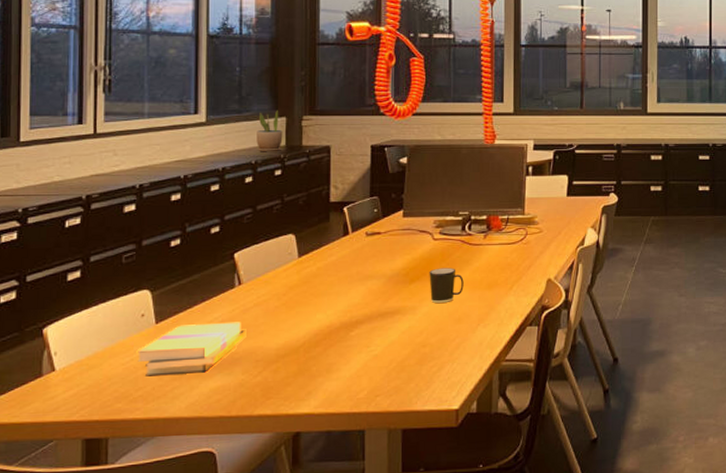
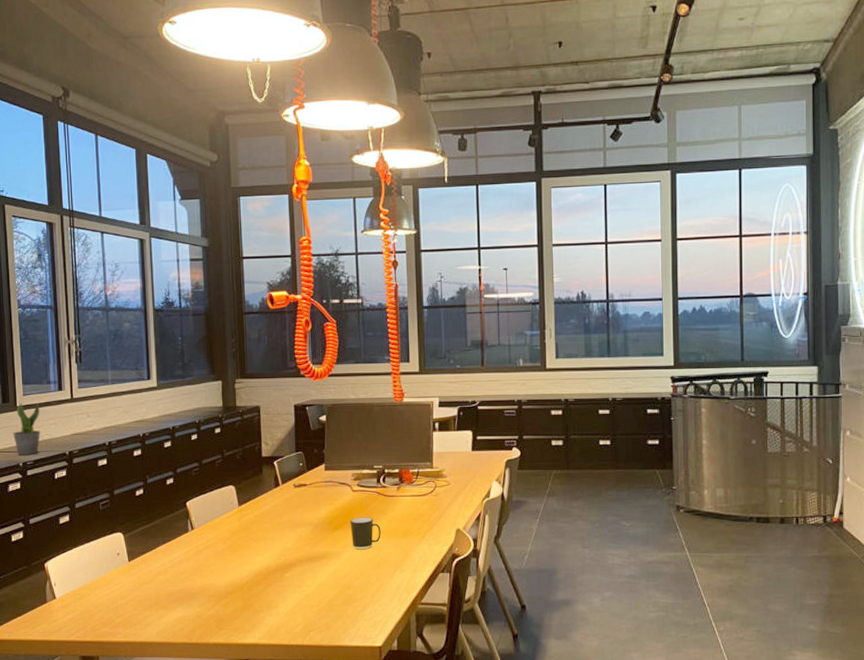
potted plant: none [12,137,51,201] -> present [13,402,41,457]
books: present [137,322,245,377] -> none [116,562,199,606]
potted plant: present [256,110,283,152] -> none [198,374,220,413]

